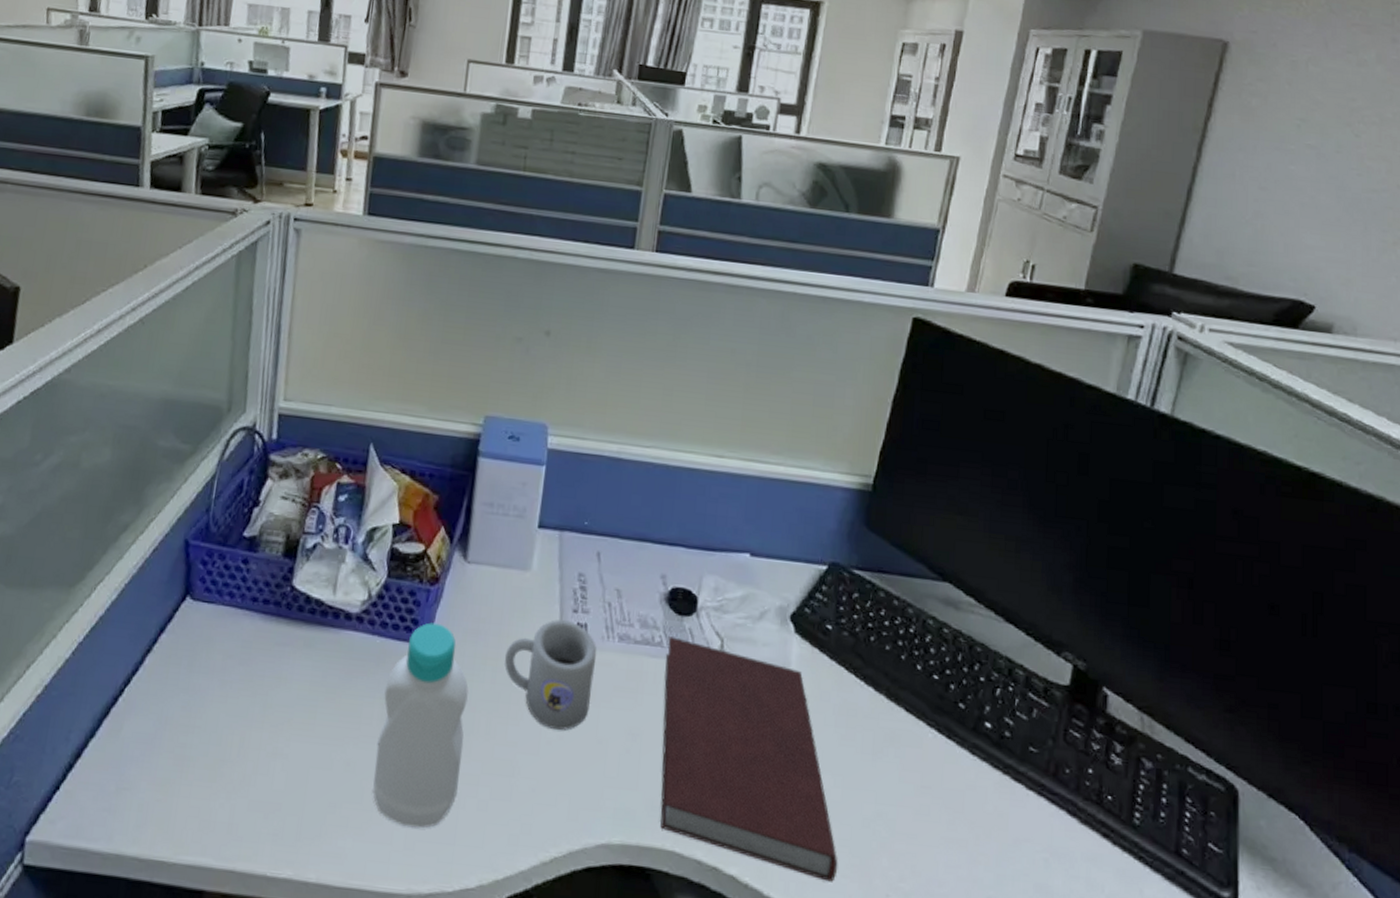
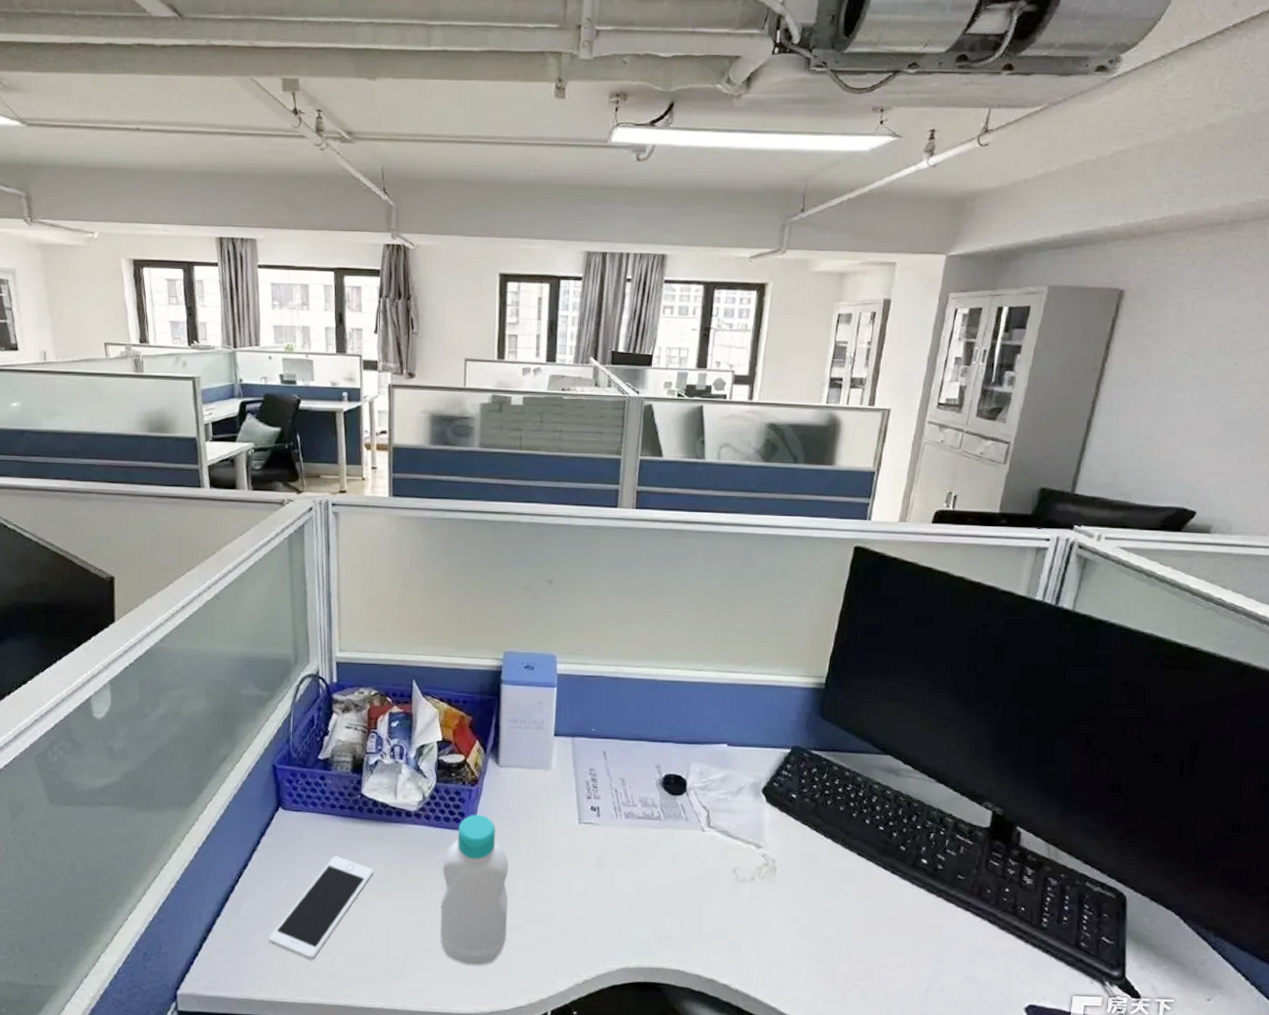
cell phone: none [152,666,298,806] -> present [268,856,374,960]
mug: present [504,620,597,730] -> none [535,805,609,887]
notebook: present [659,636,838,882] -> none [663,812,808,984]

